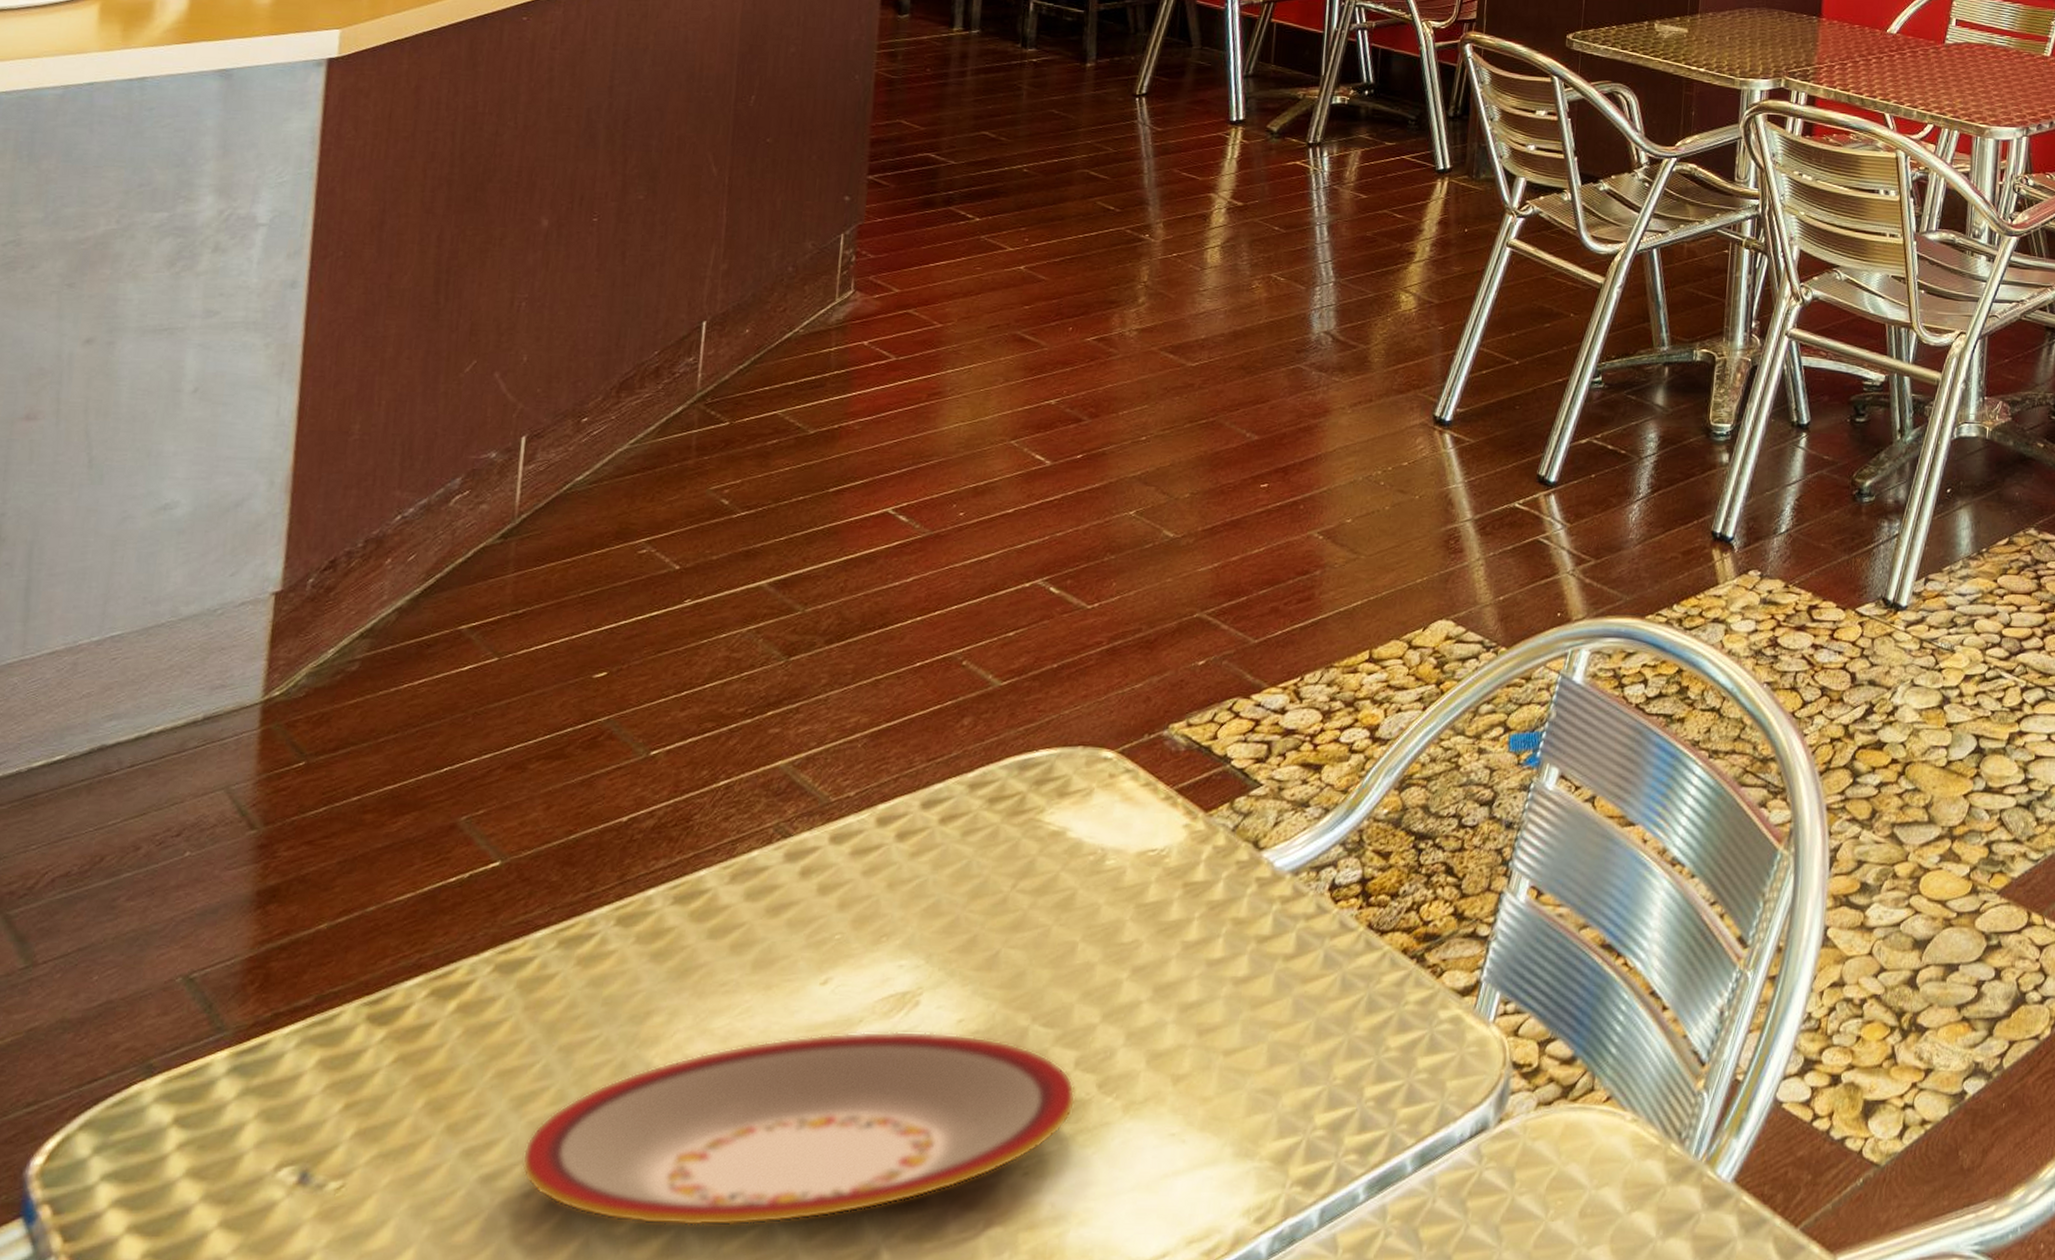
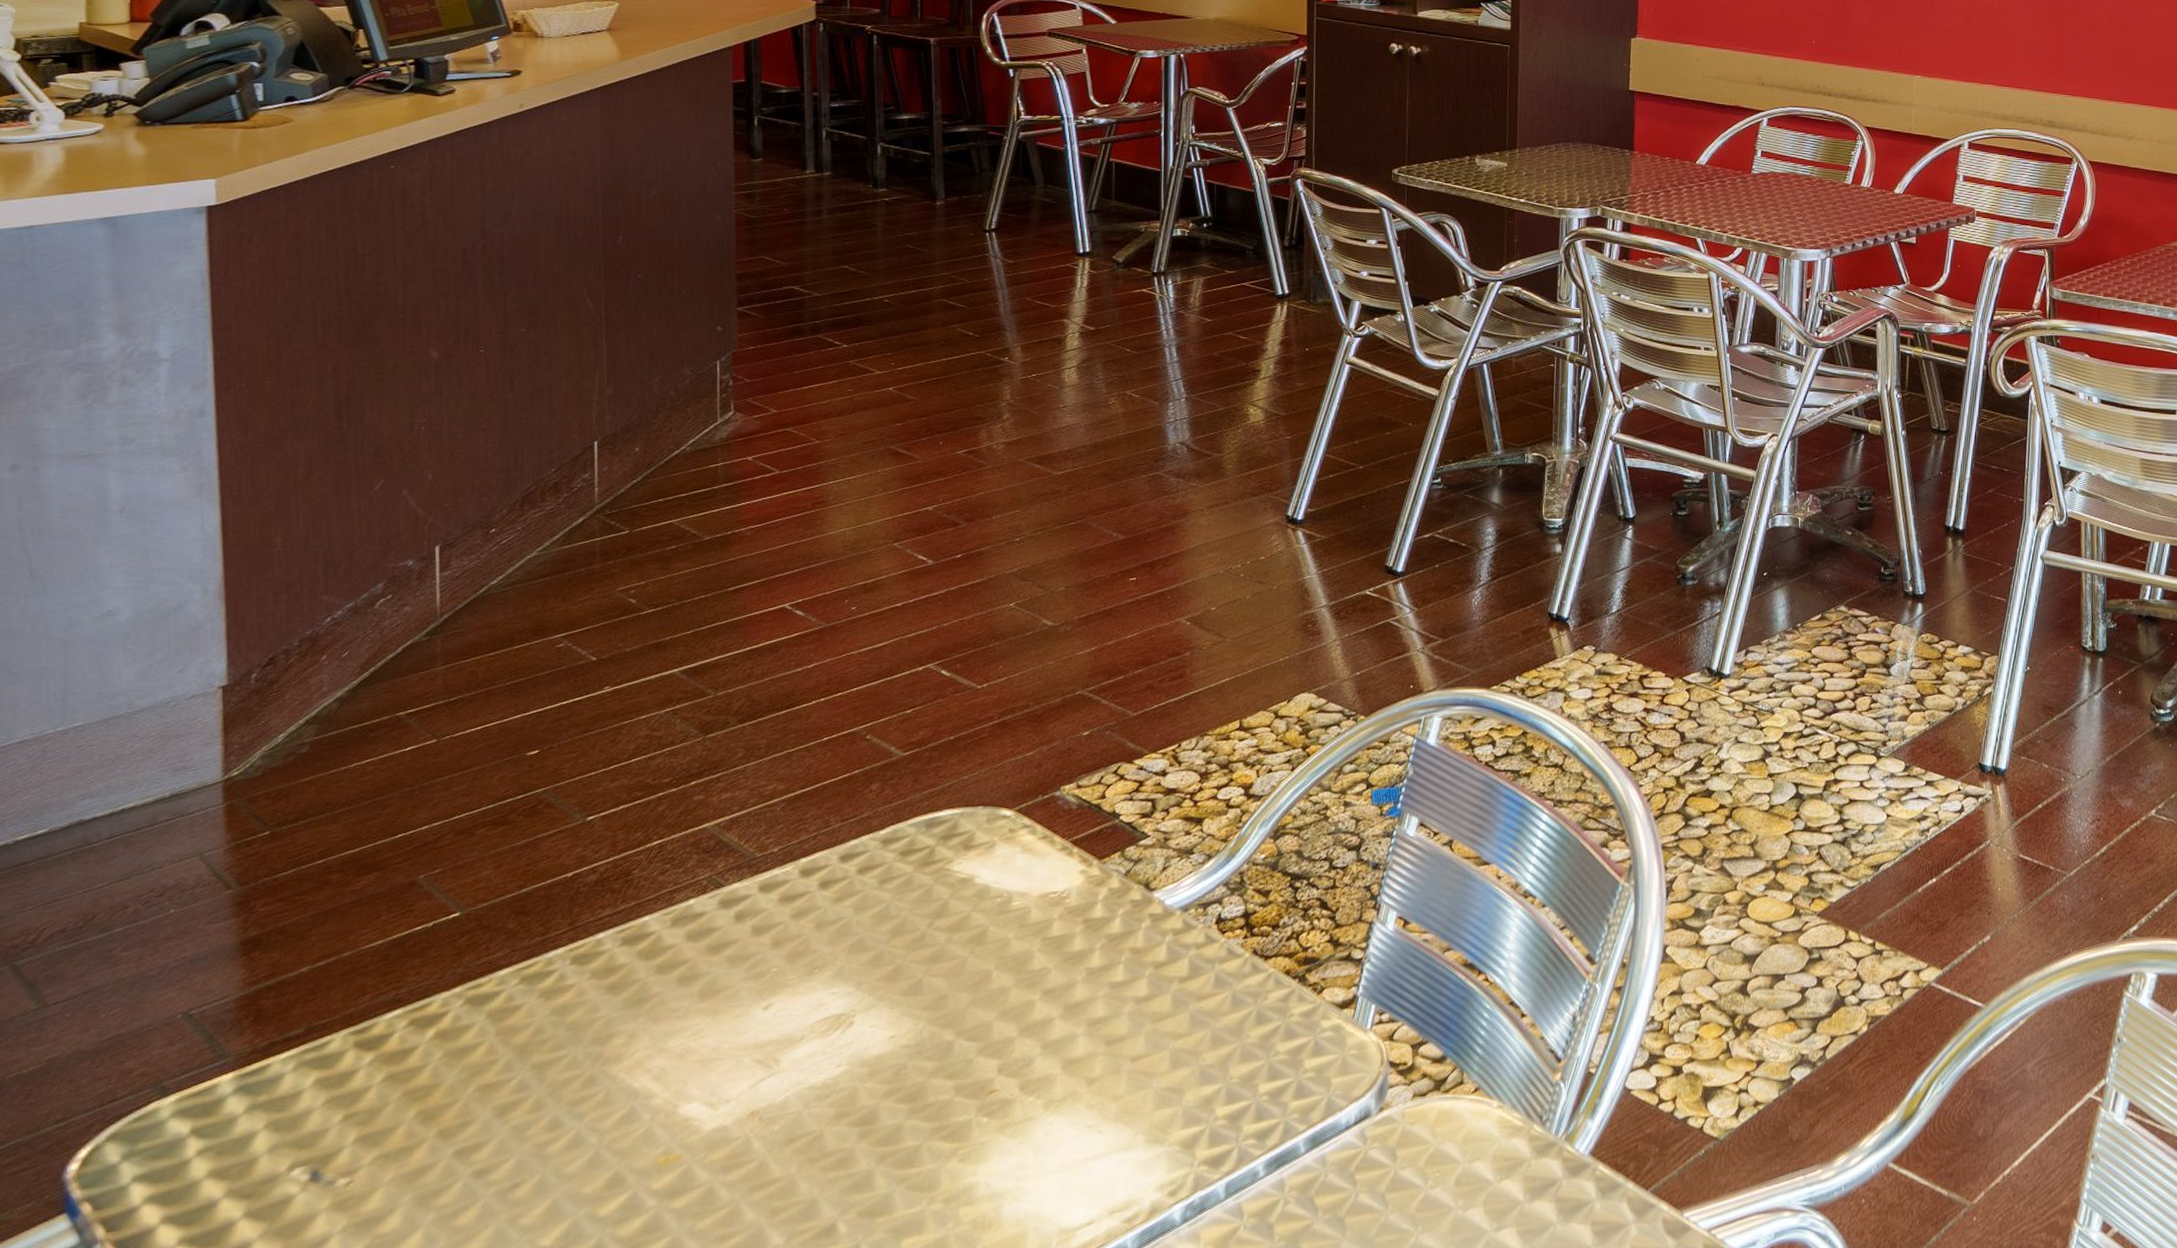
plate: present [521,1031,1076,1227] -> none [509,1046,1001,1208]

